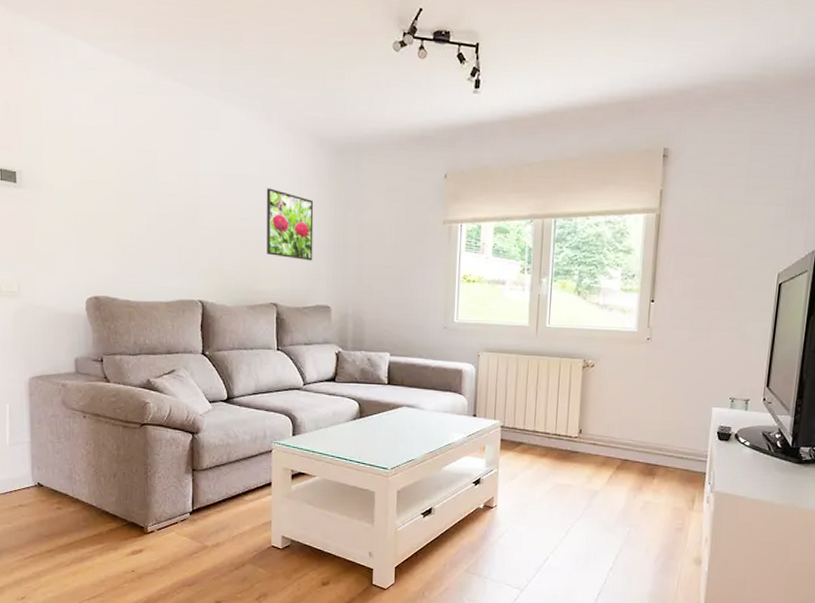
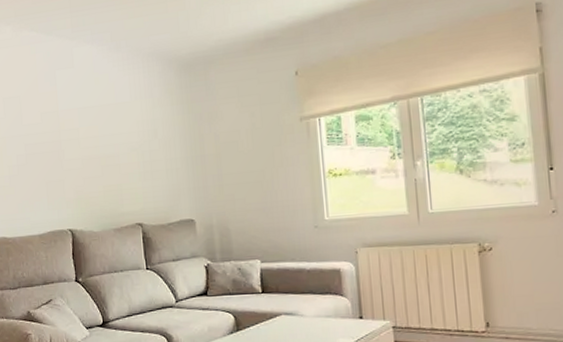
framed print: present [266,188,314,261] -> none [121,113,172,178]

